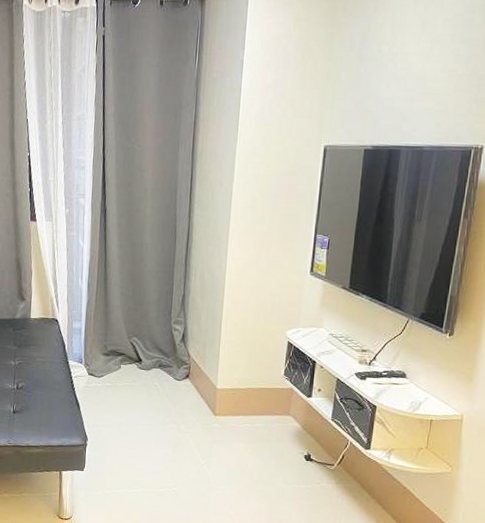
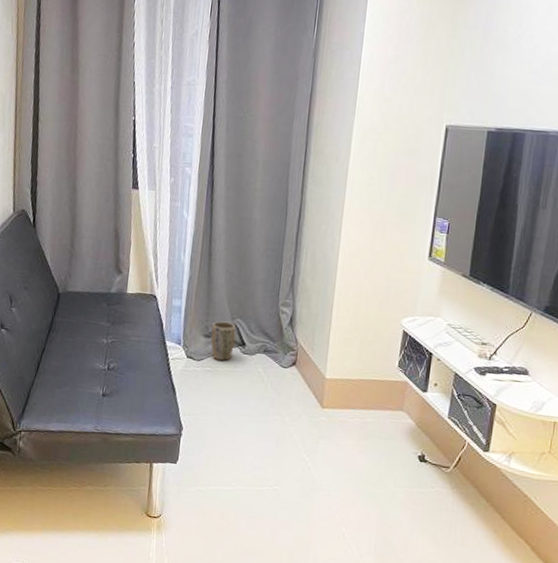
plant pot: none [109,340,133,376] -> present [210,321,236,361]

